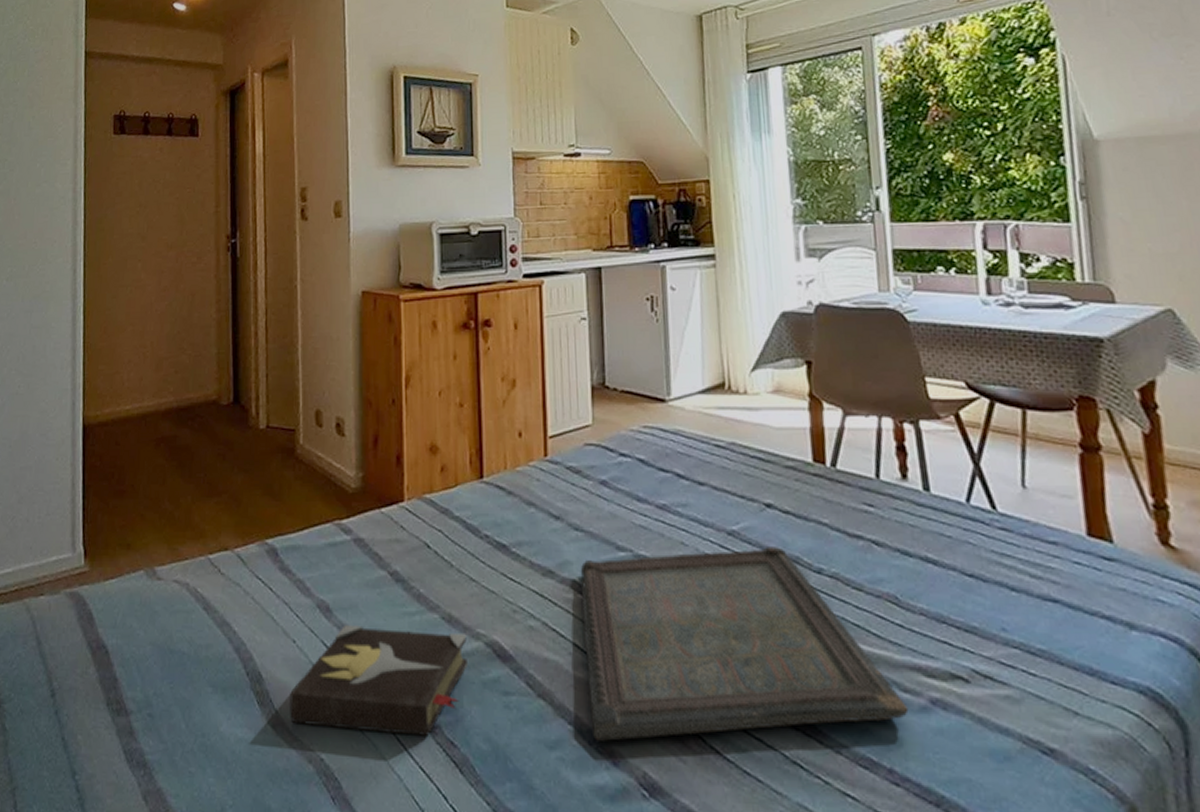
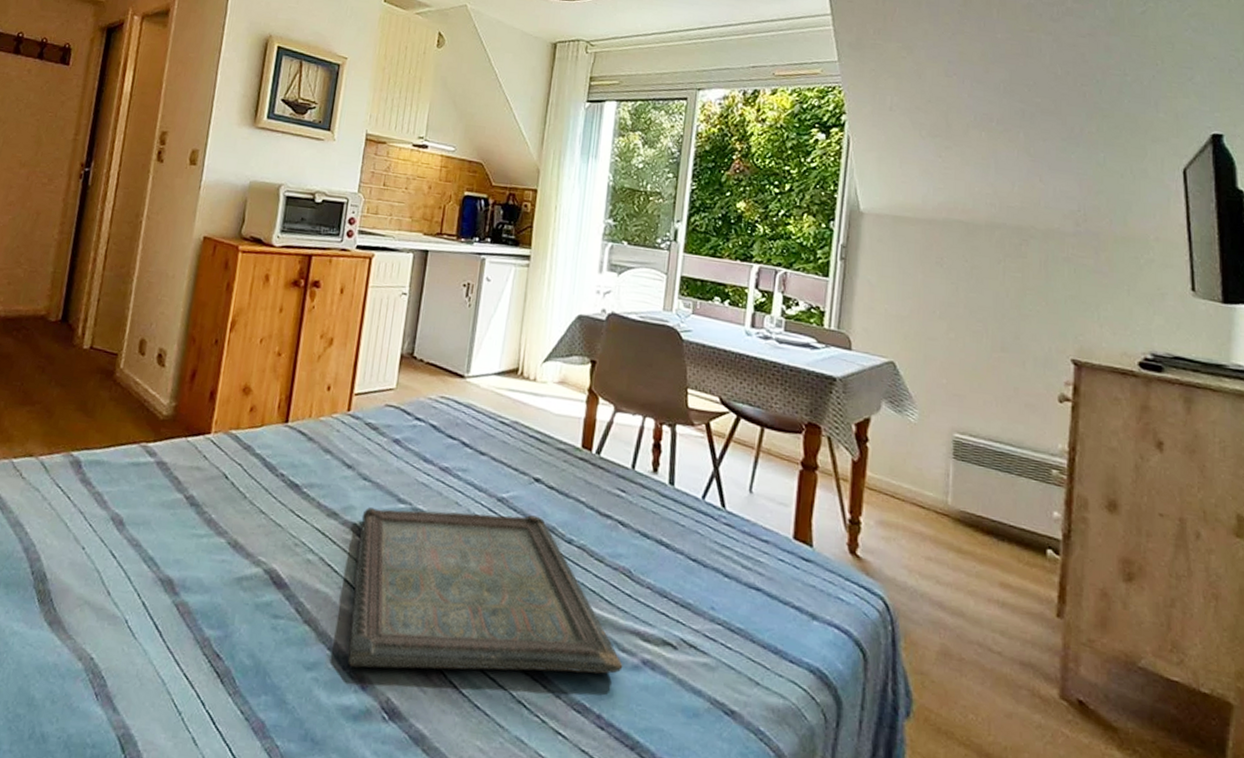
hardback book: present [290,625,467,736] -> none [67,539,248,647]

